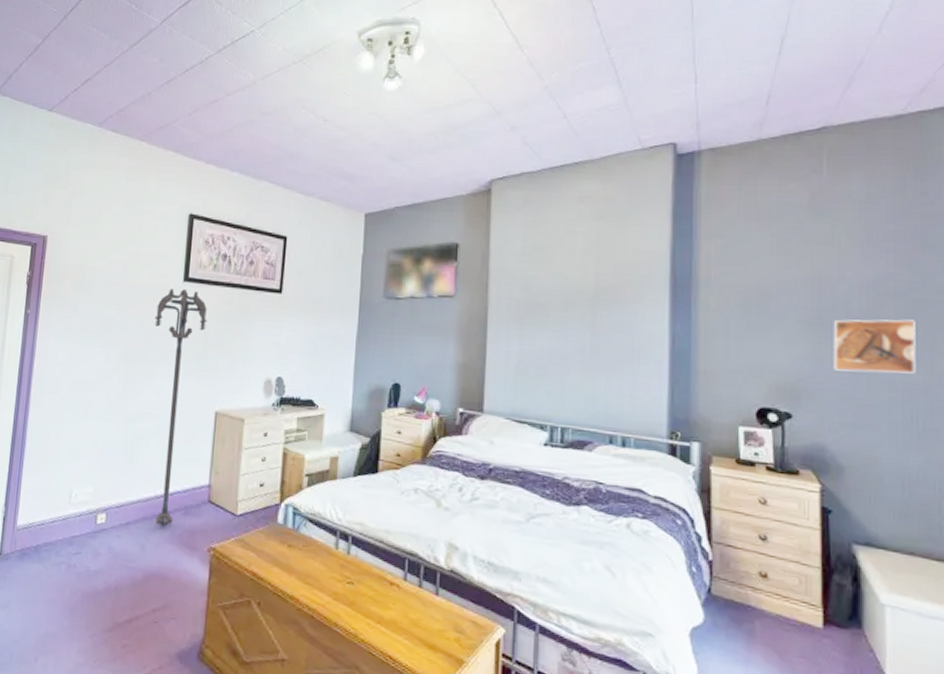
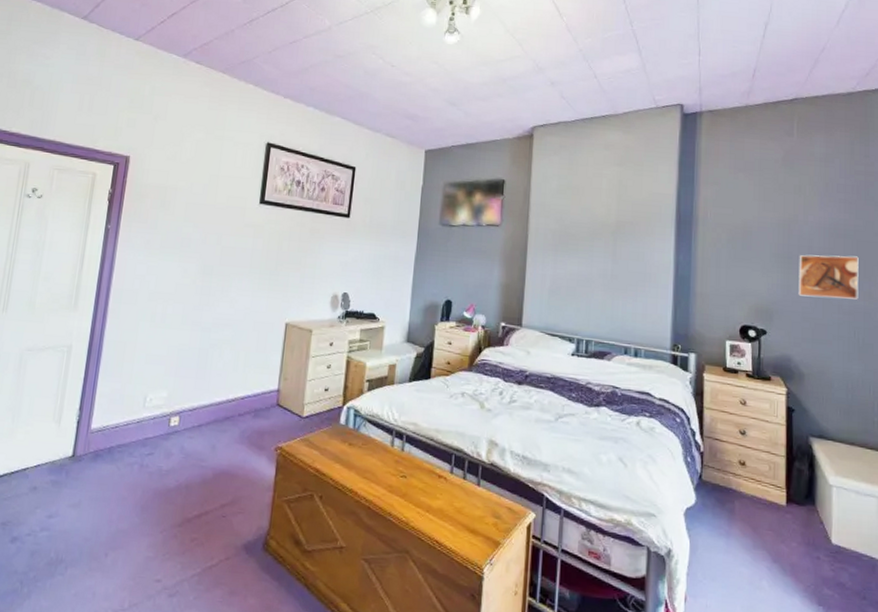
floor lamp: present [154,289,207,527] -> none [226,210,281,429]

